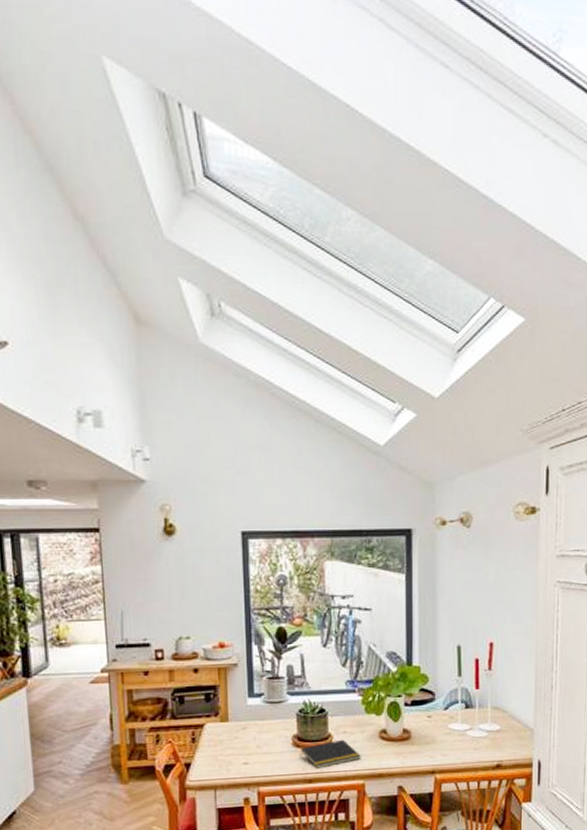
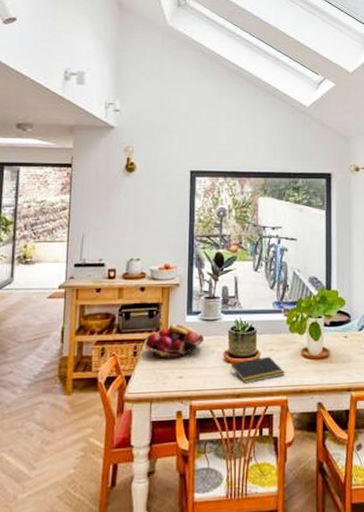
fruit basket: none [203,707,270,745] -> present [144,323,205,360]

